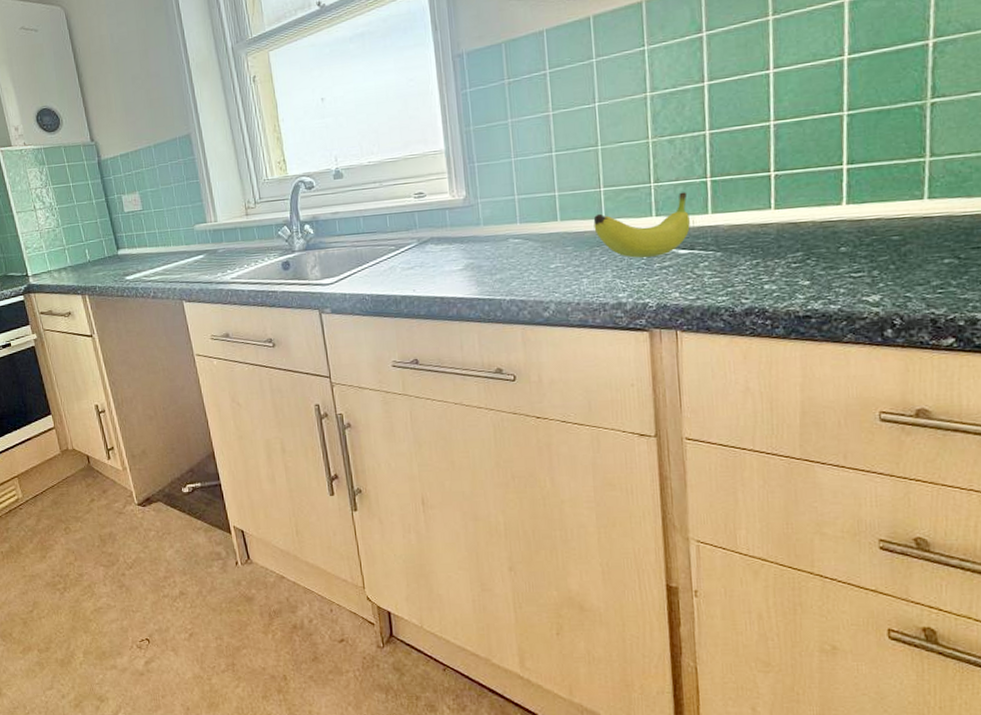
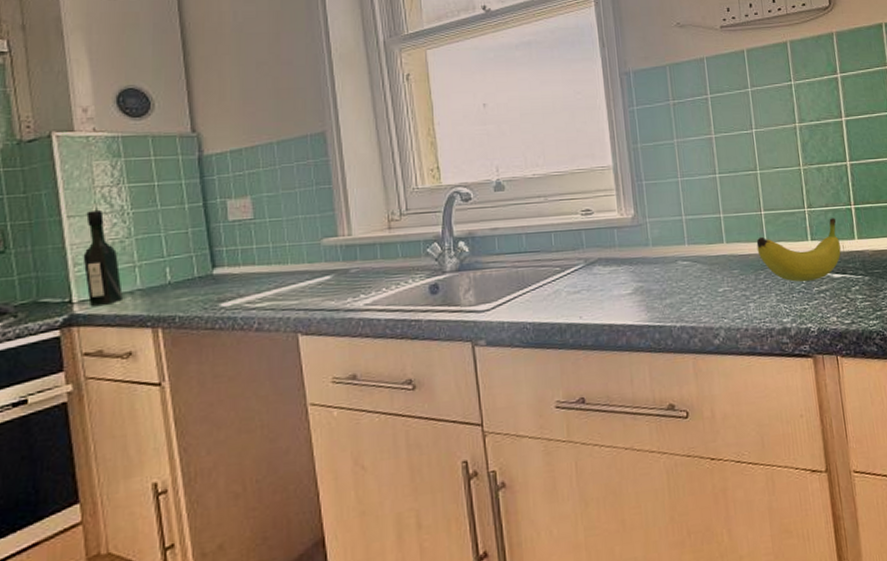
bottle: none [28,207,60,280] -> present [83,211,123,308]

